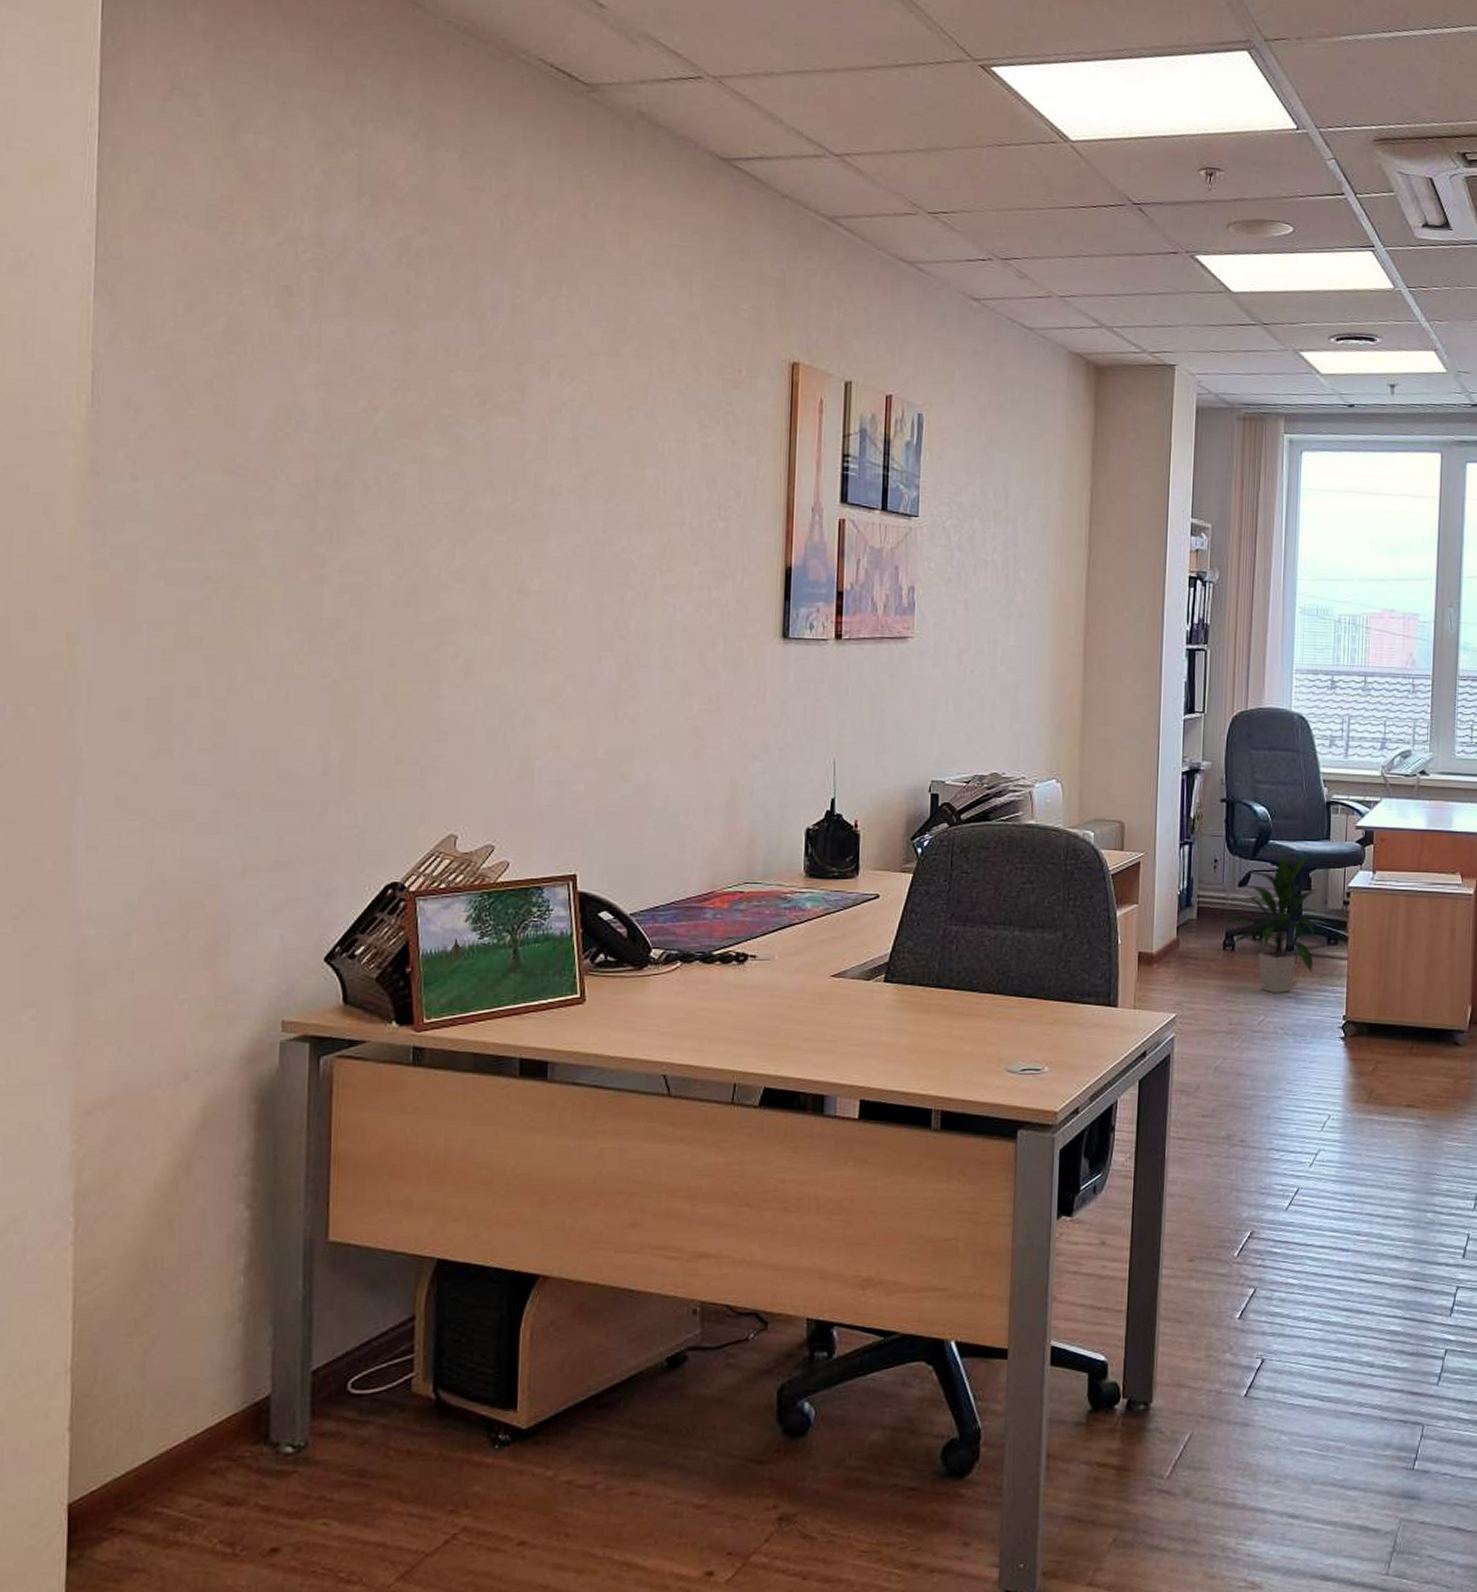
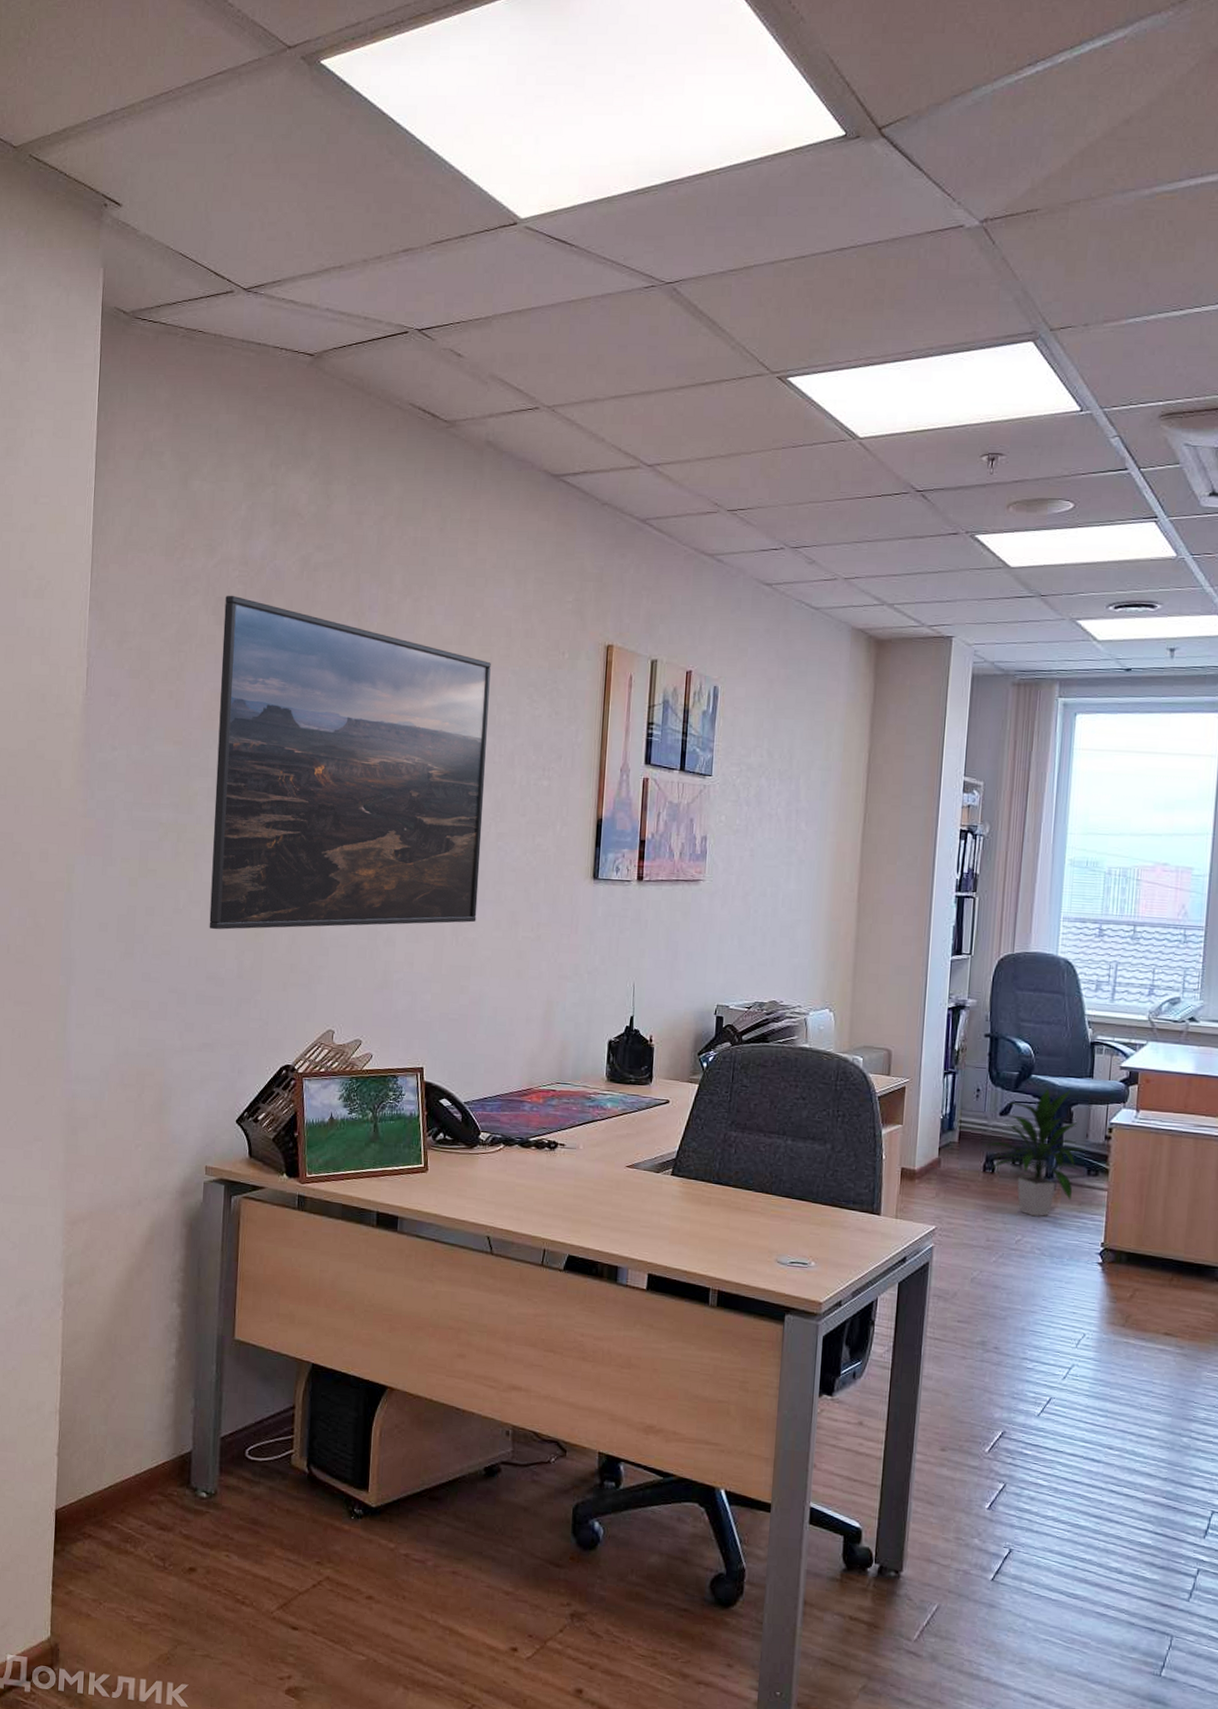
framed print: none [280,283,651,714] -> present [209,595,491,930]

